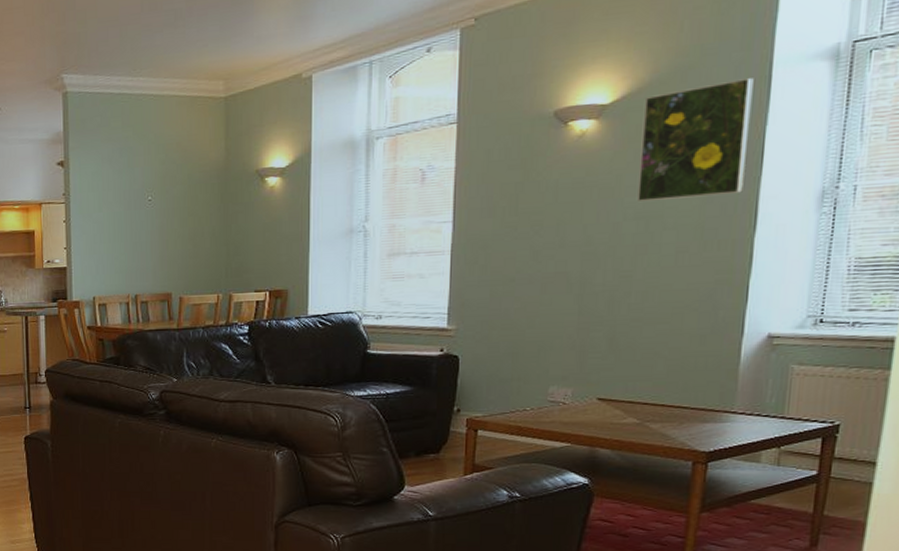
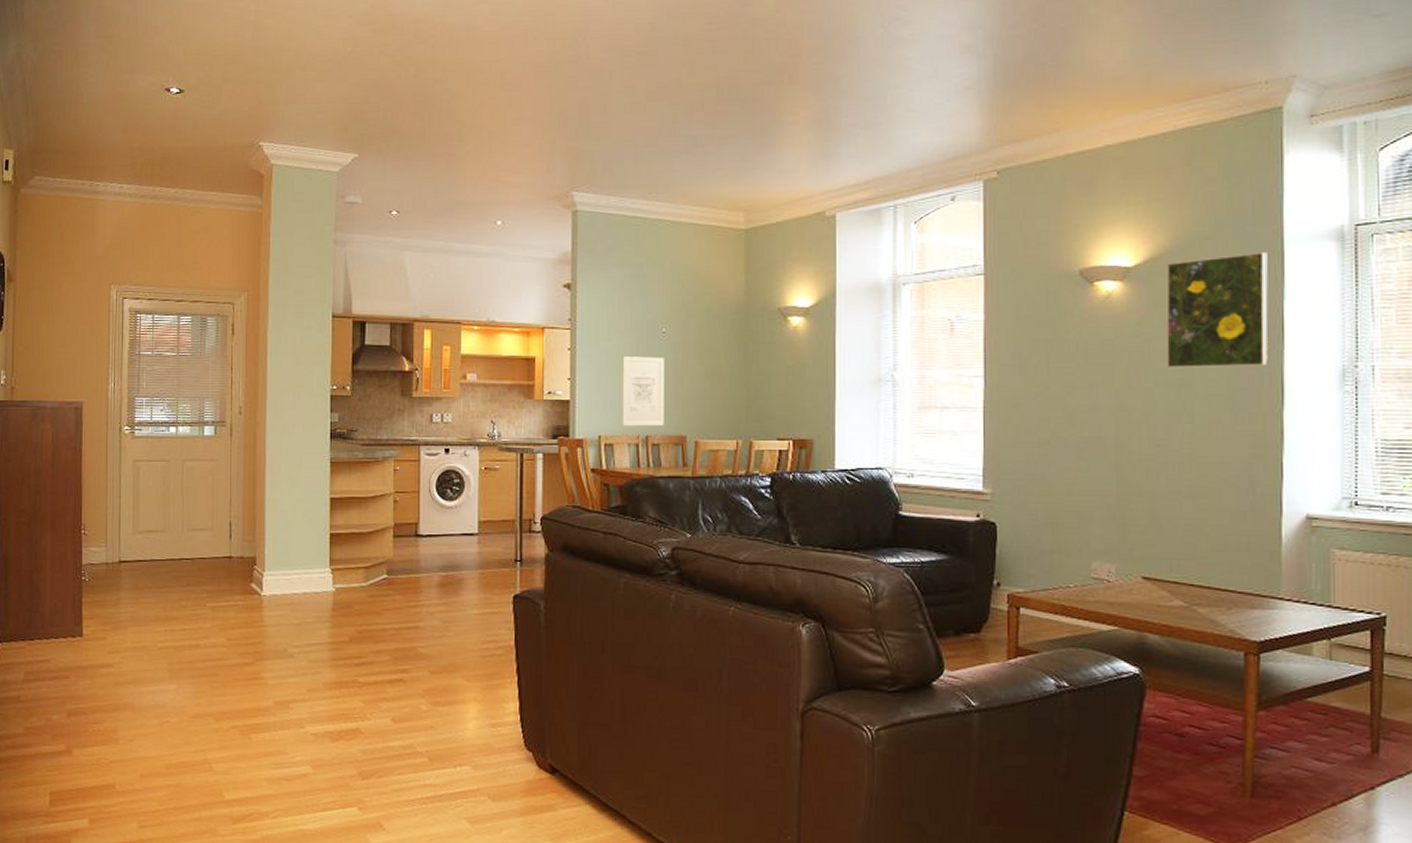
wall art: none [112,223,151,287] -> present [622,356,664,426]

